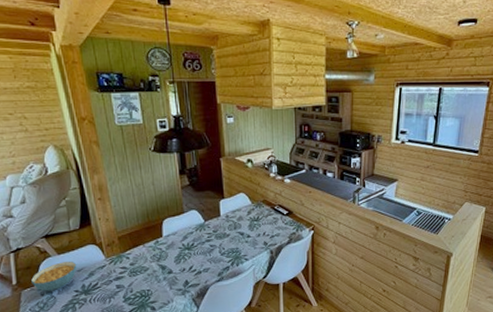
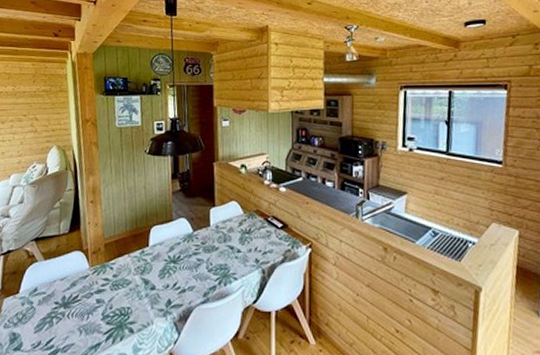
cereal bowl: present [31,262,77,292] -> none [15,268,61,301]

